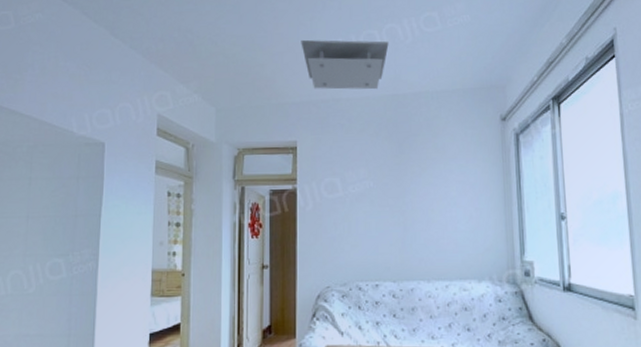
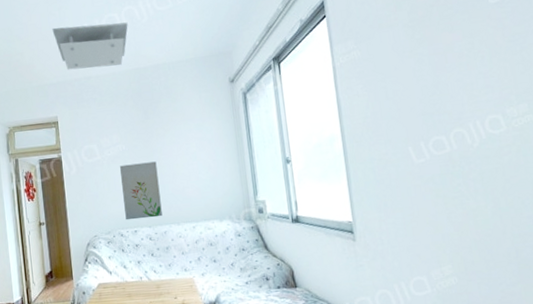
wall art: none [365,204,410,271] -> present [120,161,163,221]

